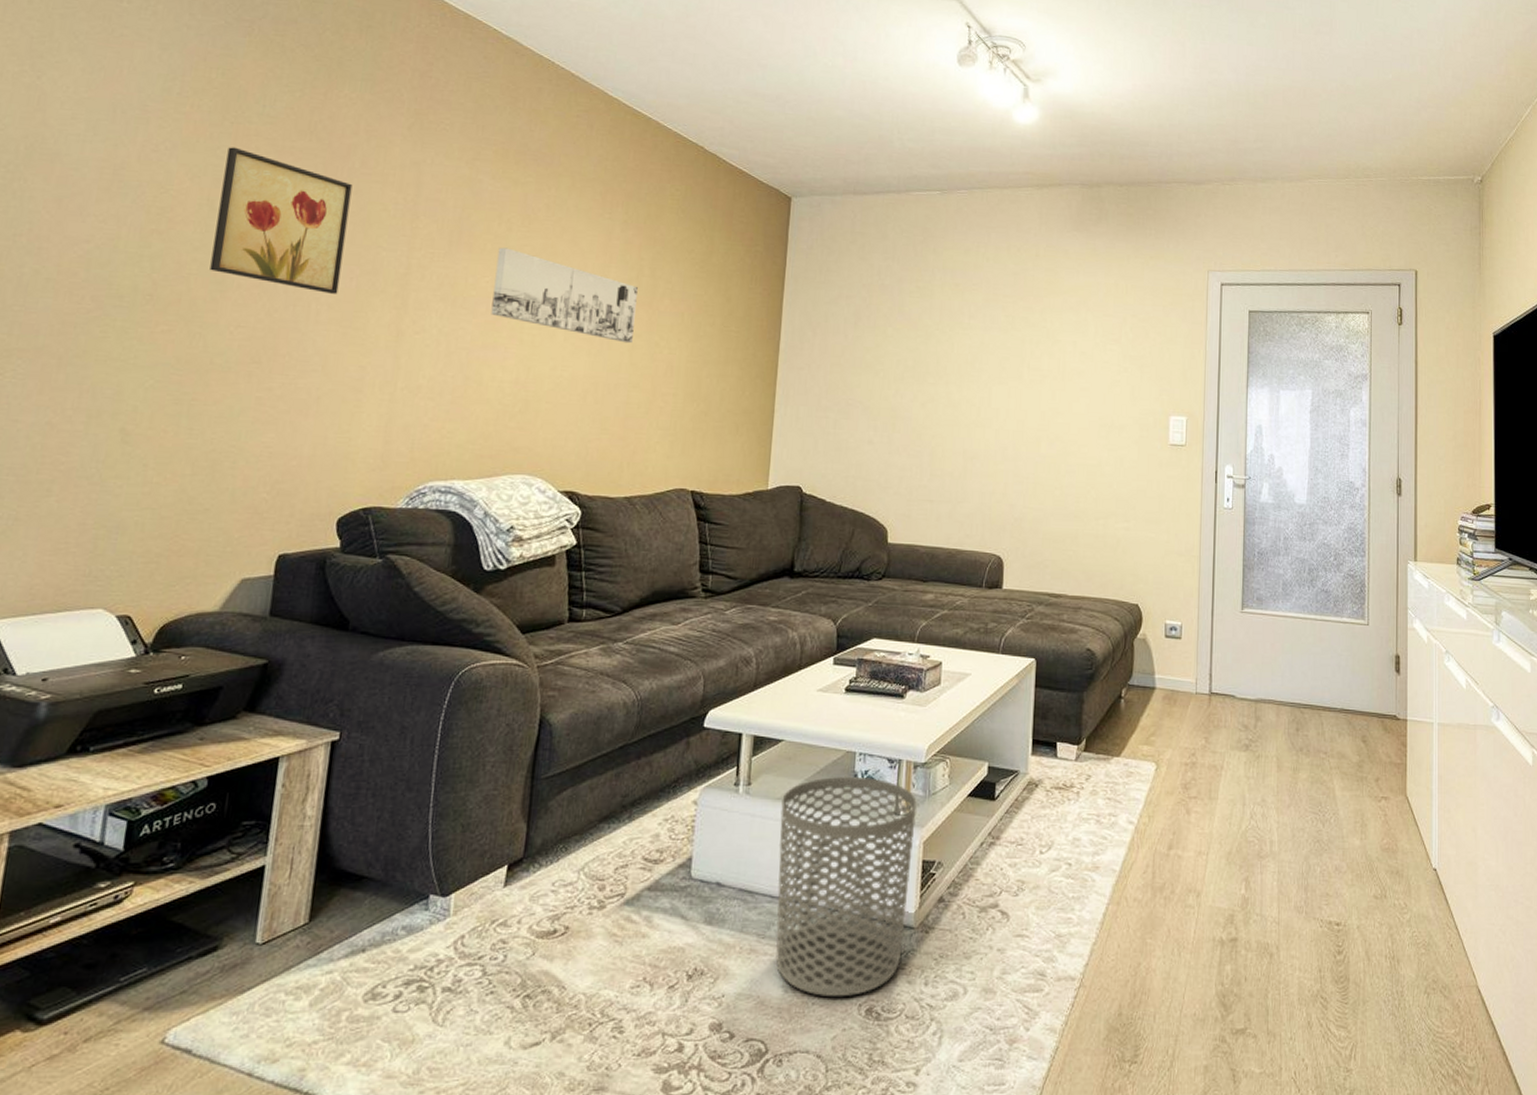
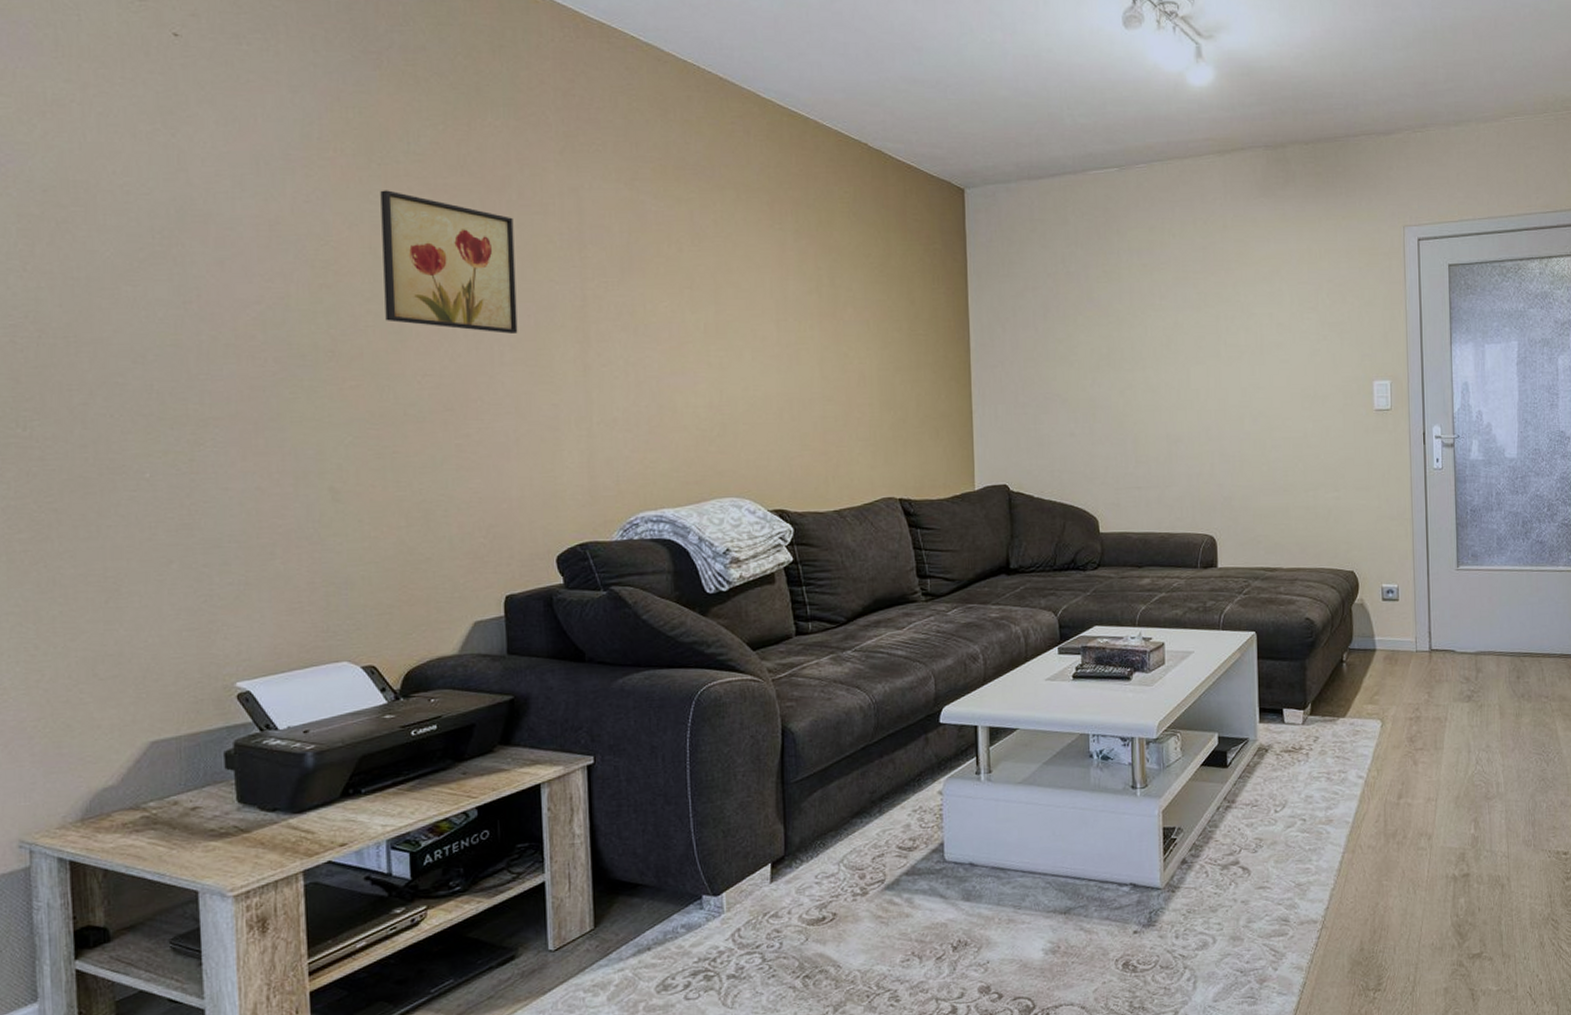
wall art: present [491,247,638,344] -> none [672,269,821,357]
waste bin: present [775,776,917,998] -> none [1023,756,1153,956]

